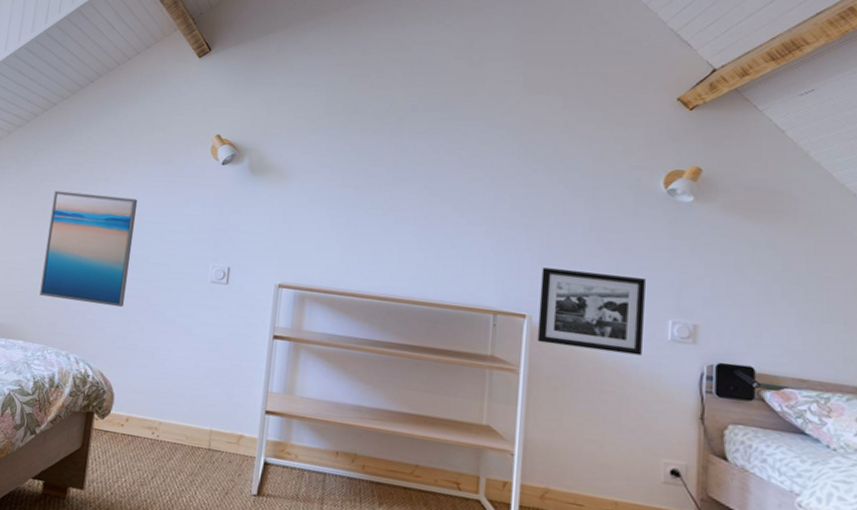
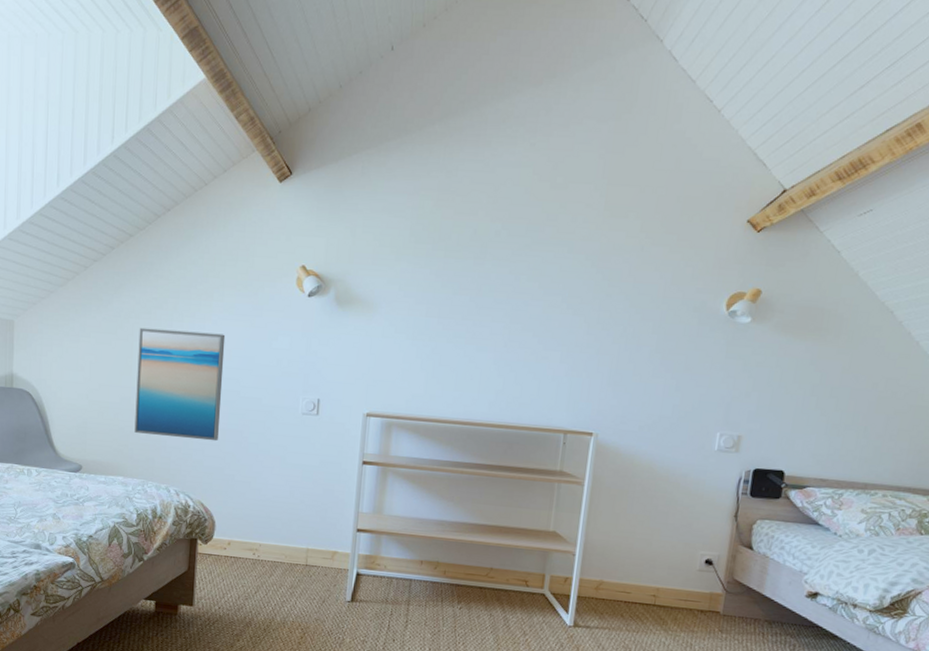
picture frame: present [537,267,646,356] -> none [601,389,701,465]

